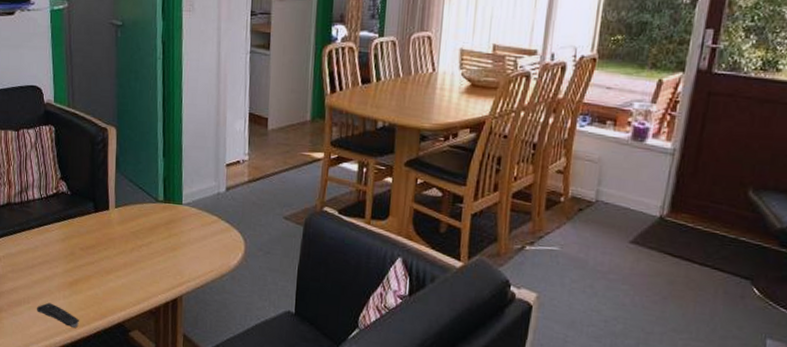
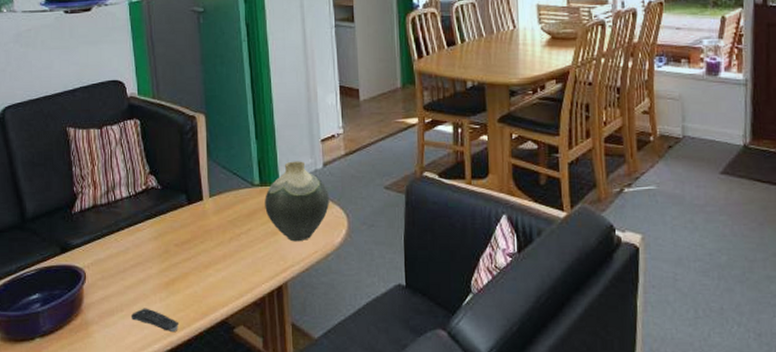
vase: none [167,182,230,260] -> present [265,161,330,242]

